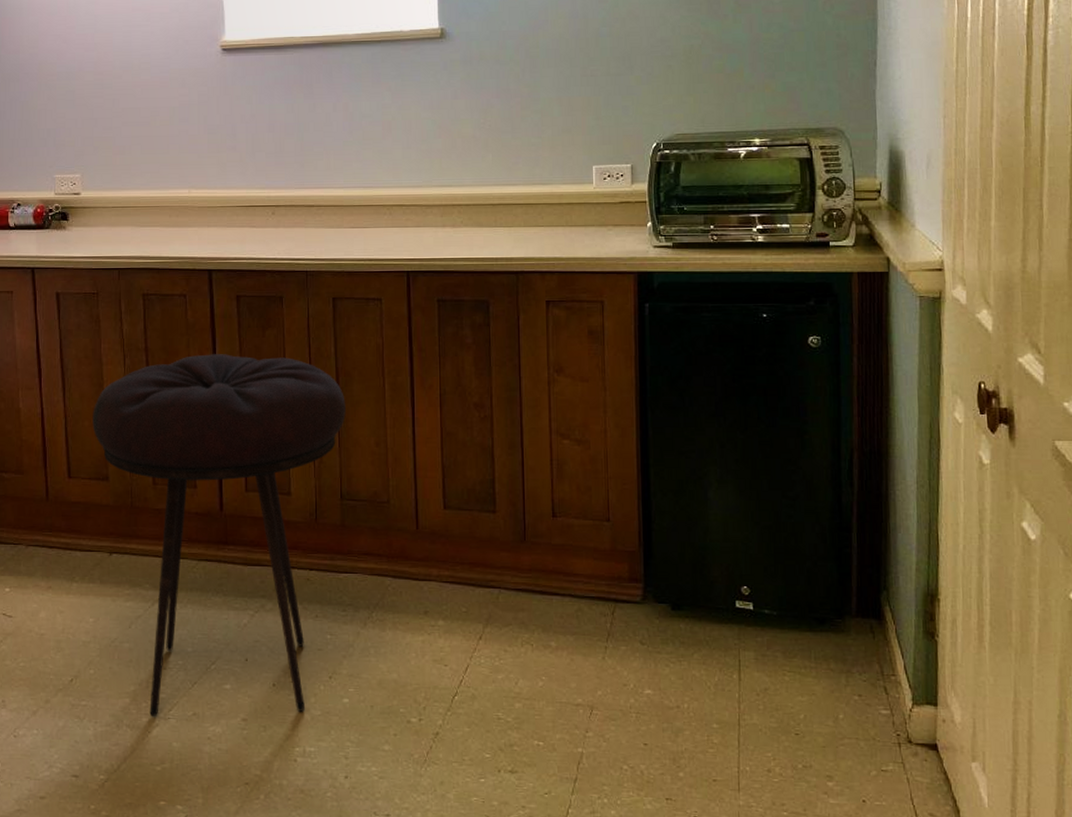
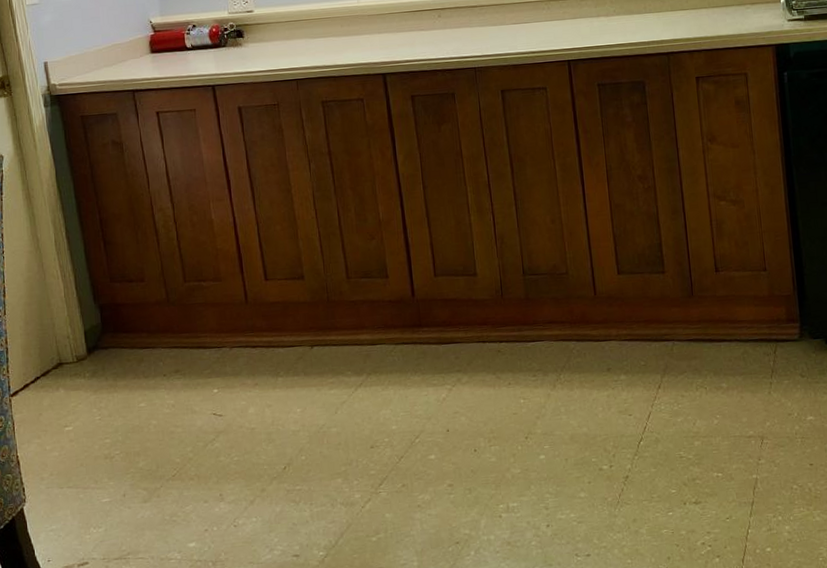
stool: present [92,354,346,717] -> none [283,149,522,493]

